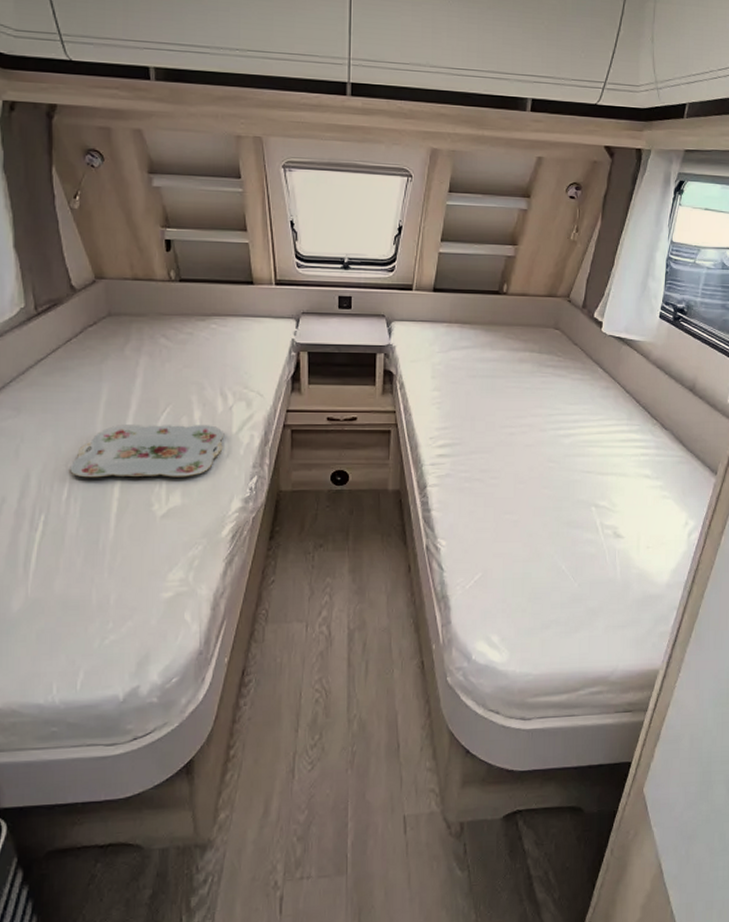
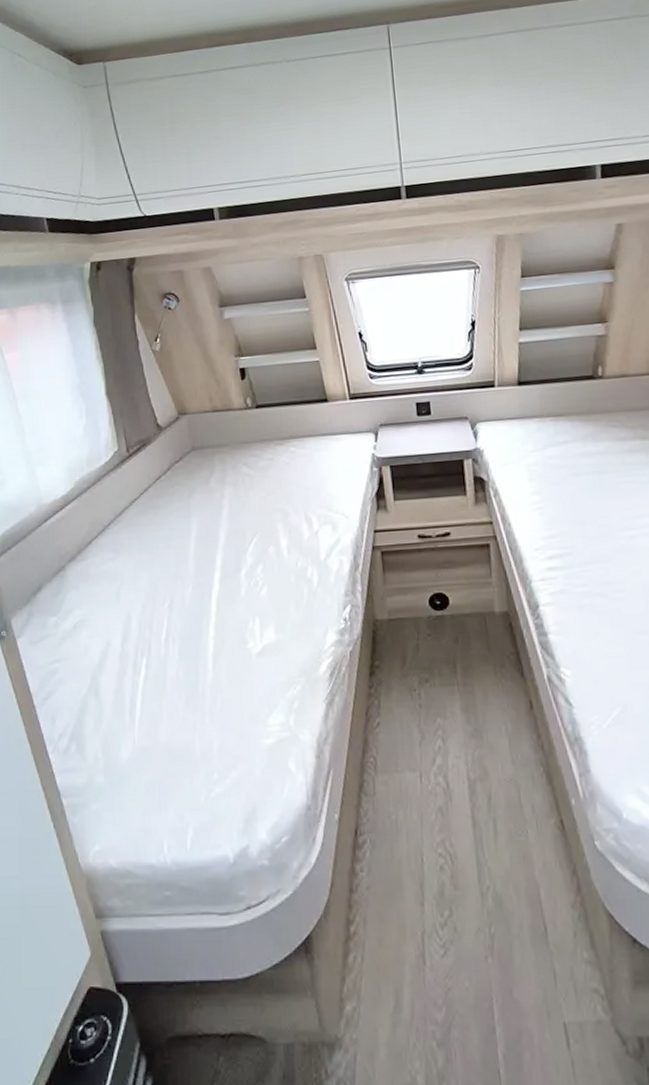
serving tray: present [70,425,225,478] -> none [167,553,313,617]

